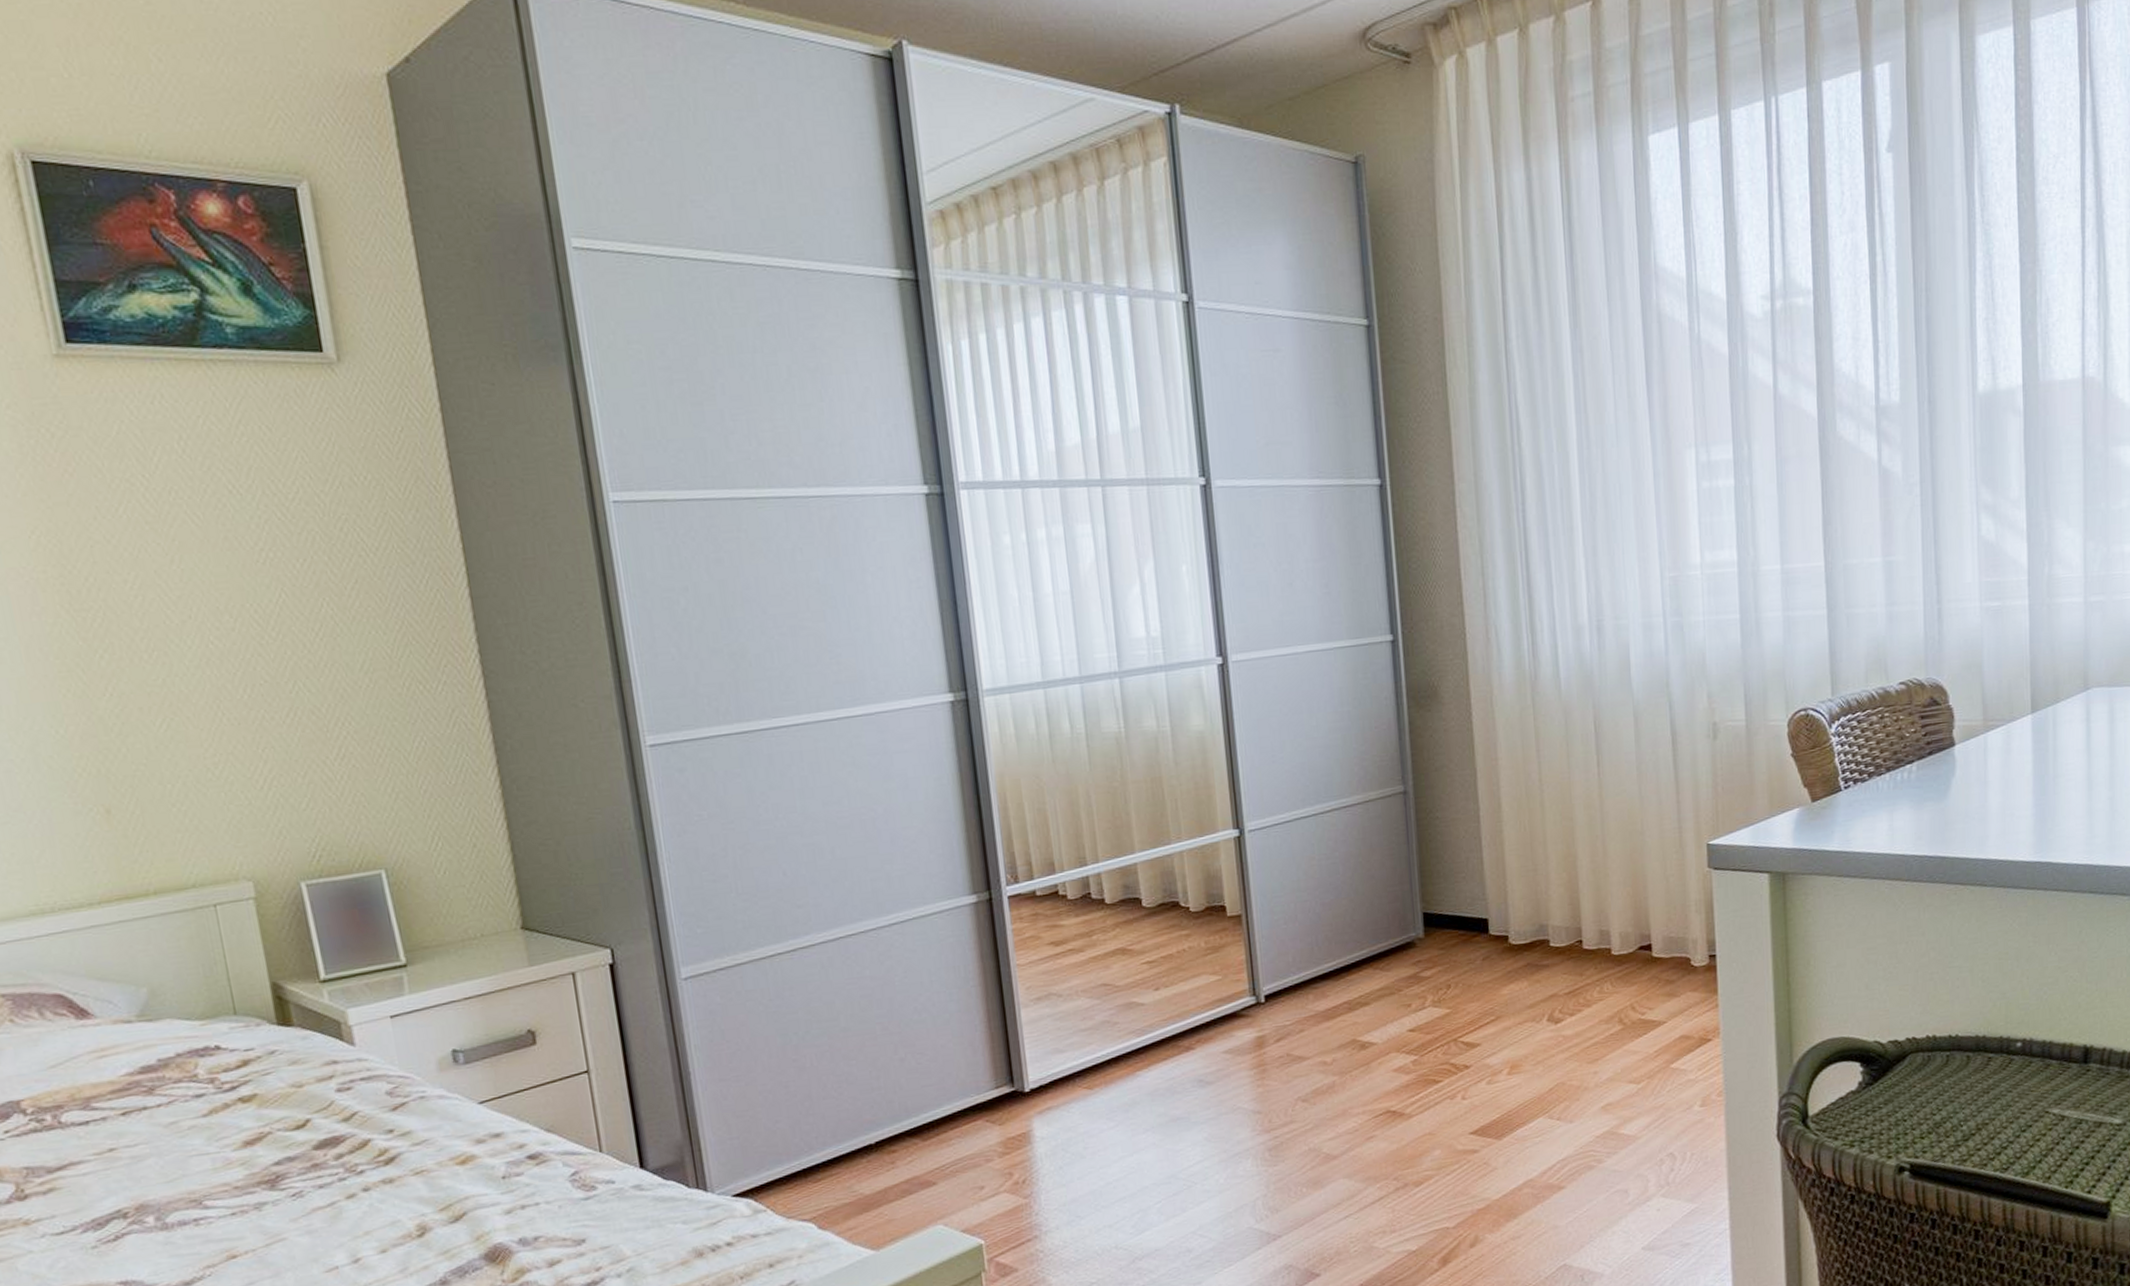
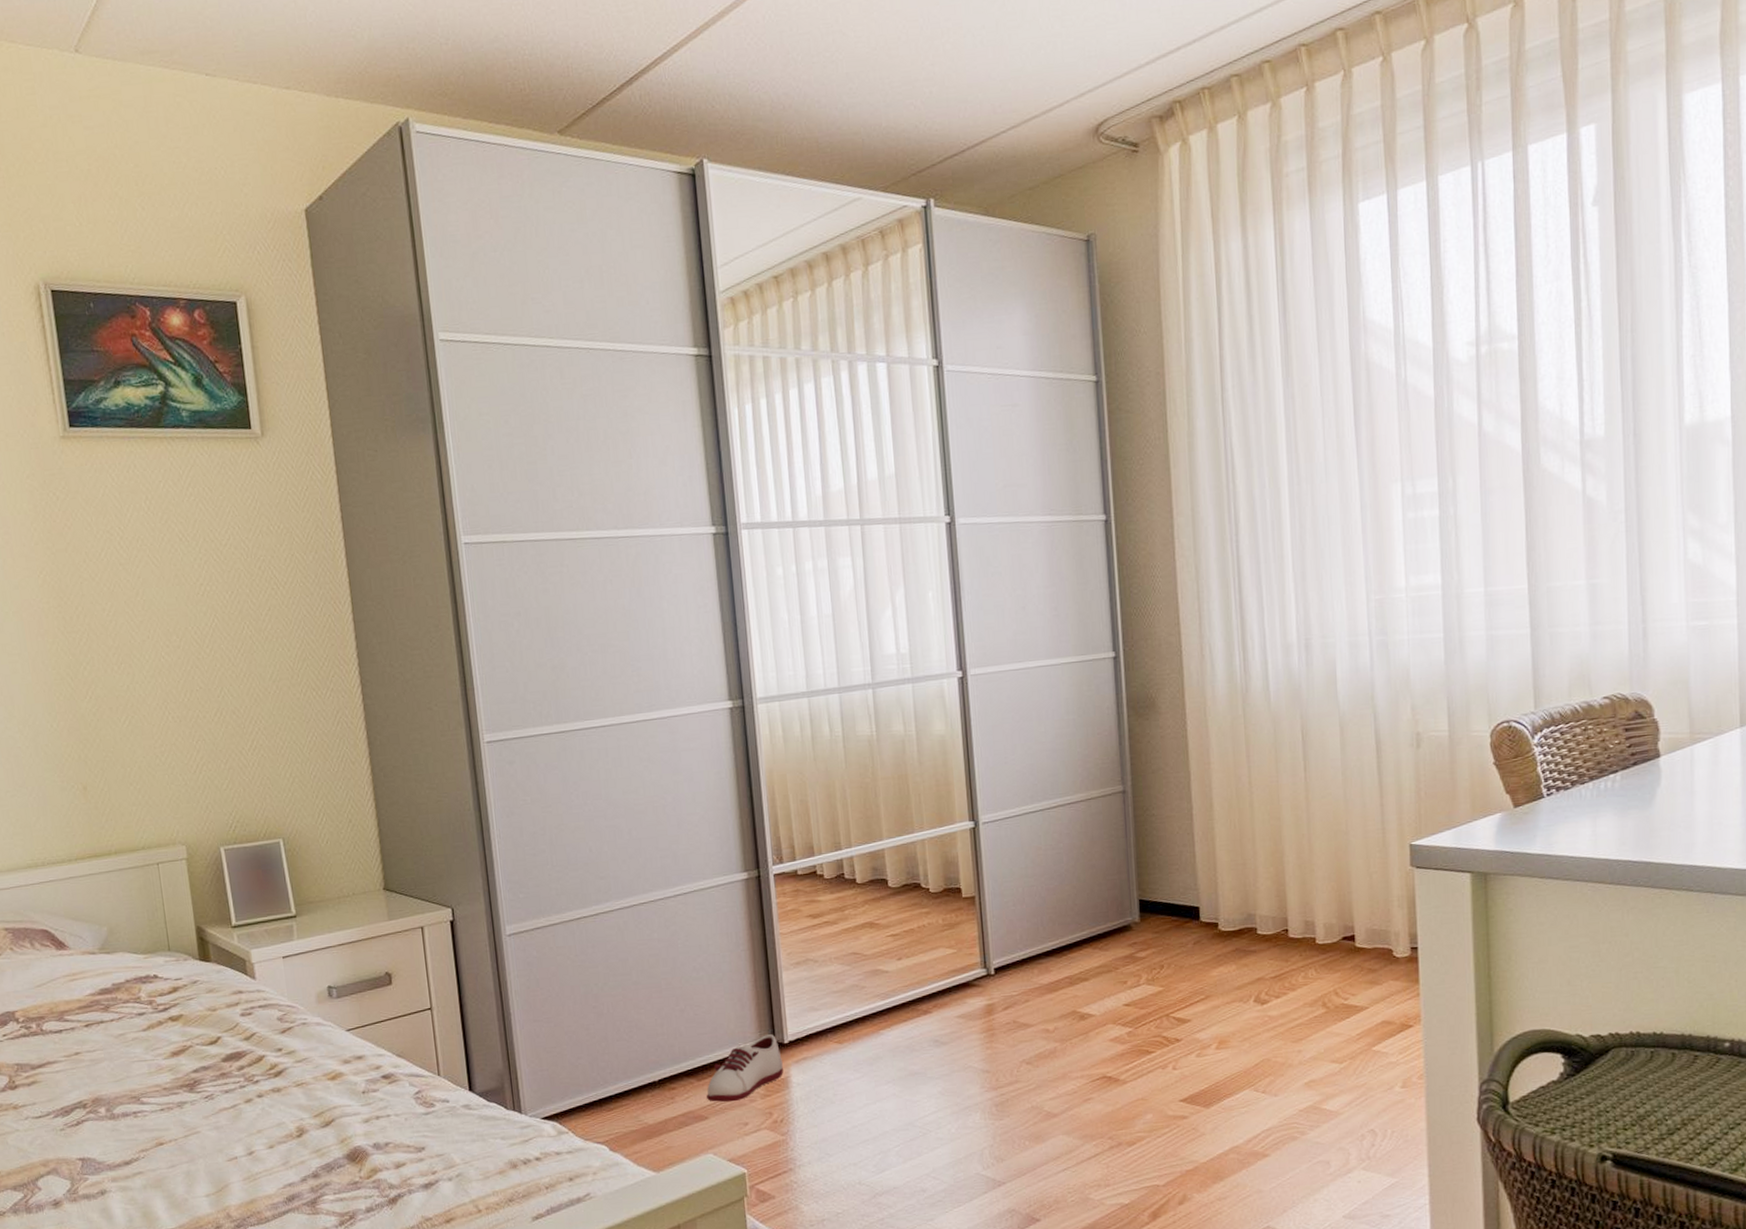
shoe: none [934,1082,1025,1165] -> present [707,1034,783,1102]

